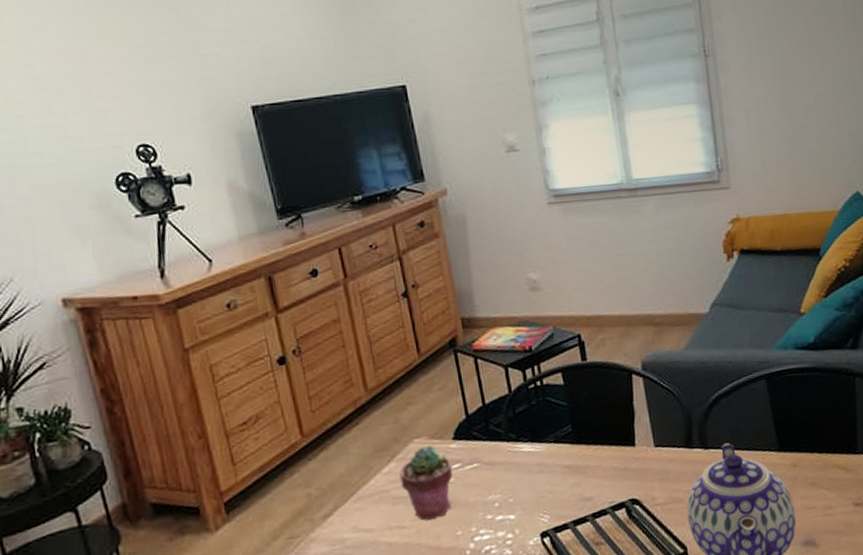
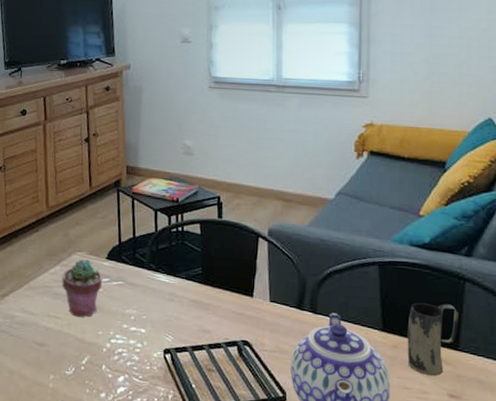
mug: none [804,405,854,489] -> present [407,303,458,376]

